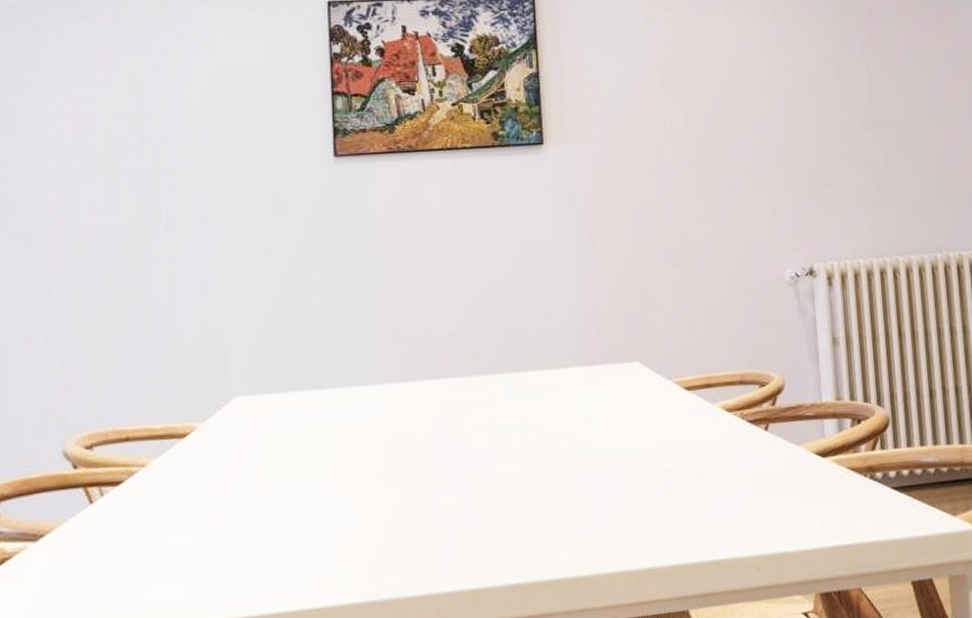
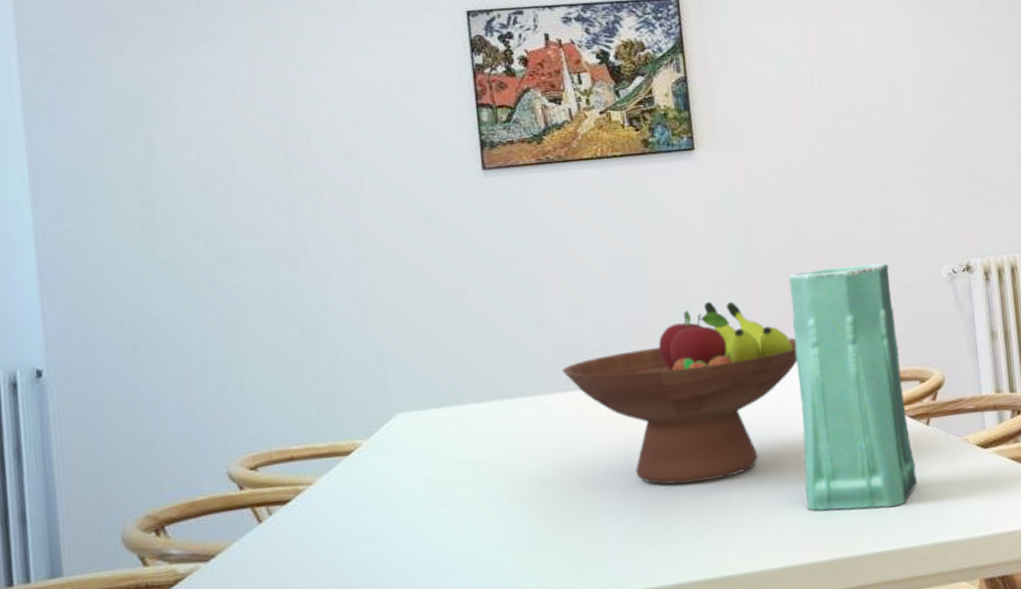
fruit bowl: none [401,296,638,482] -> present [562,301,797,485]
vase: none [632,263,754,515] -> present [789,263,917,511]

